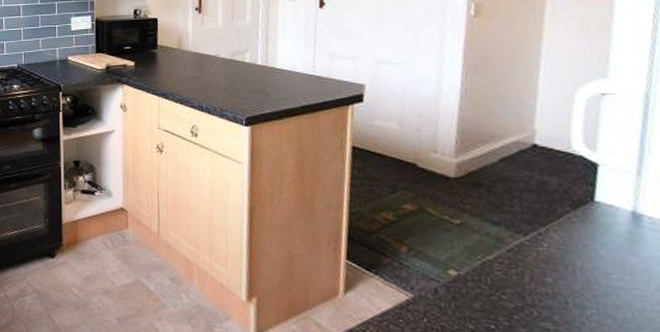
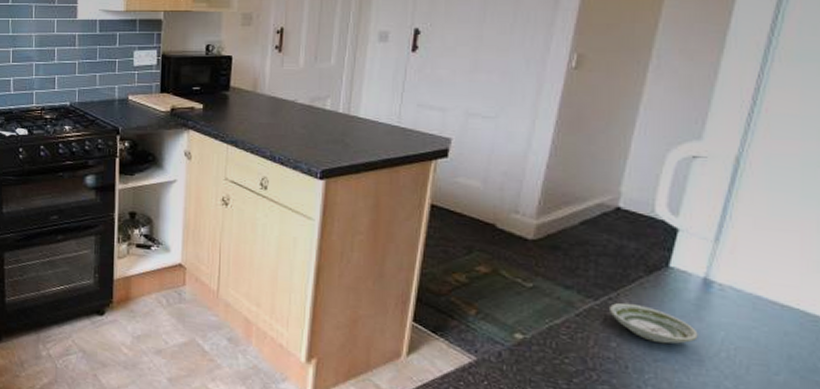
saucer: none [540,237,636,279] -> present [610,302,698,344]

